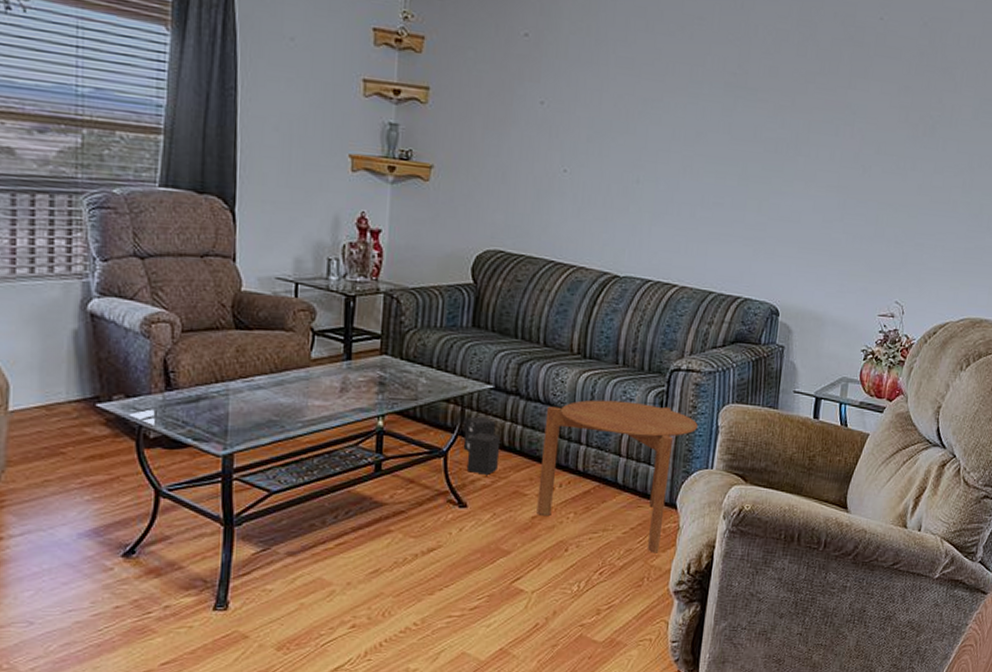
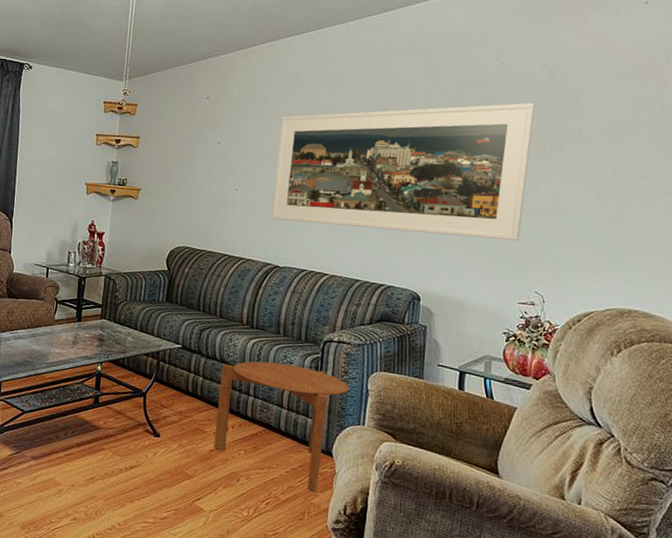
speaker: present [463,416,501,475] -> none [158,368,187,414]
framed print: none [610,68,912,241] -> present [271,103,535,240]

